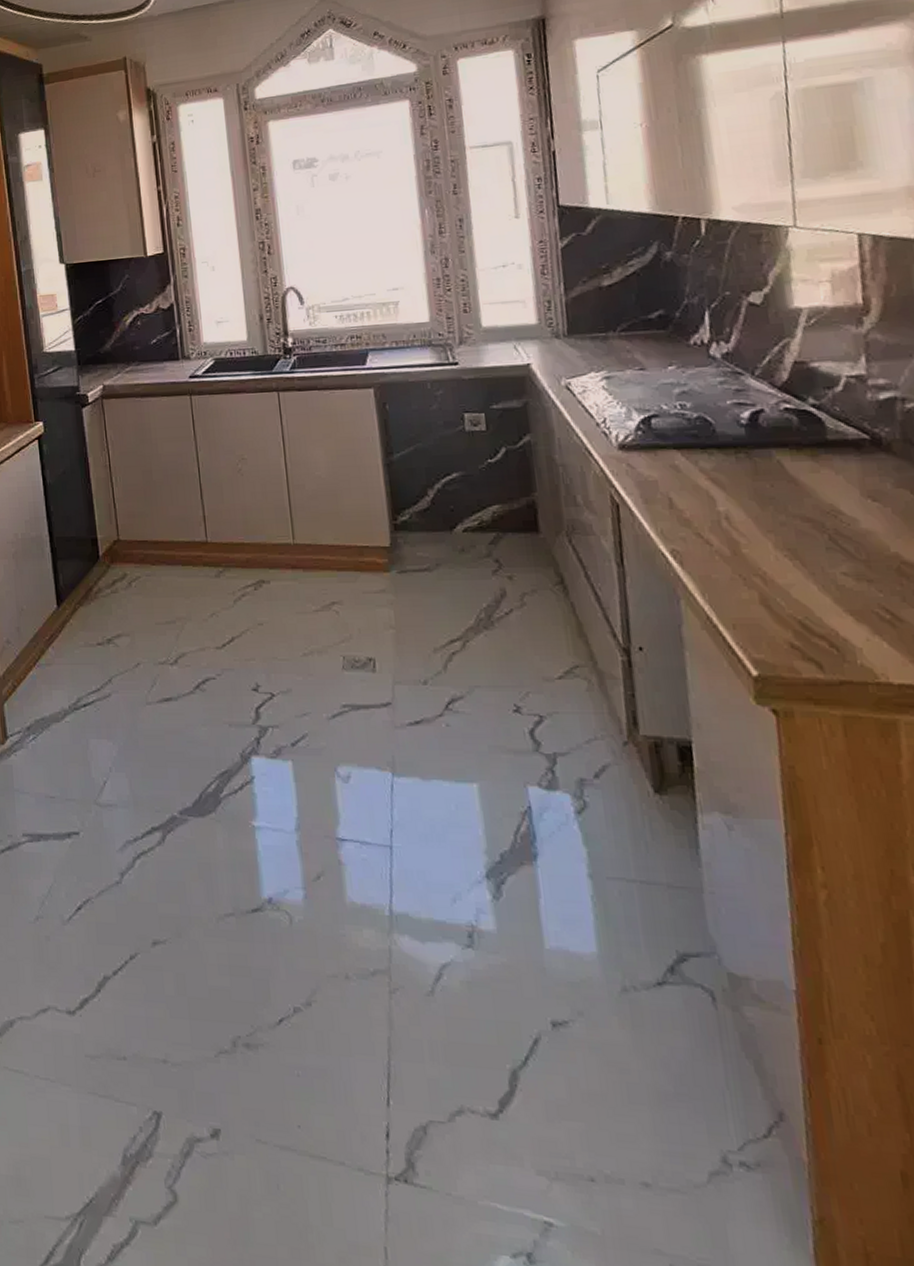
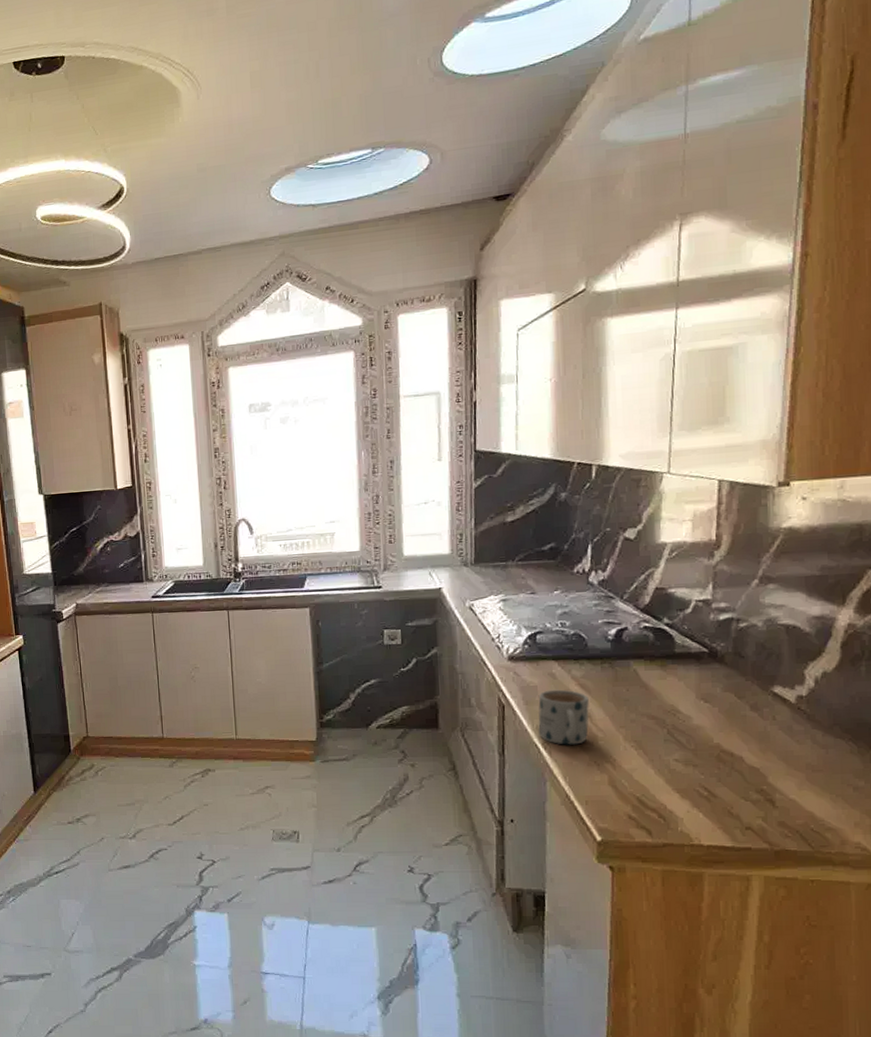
mug: none [661,485,728,554] -> present [537,689,589,745]

